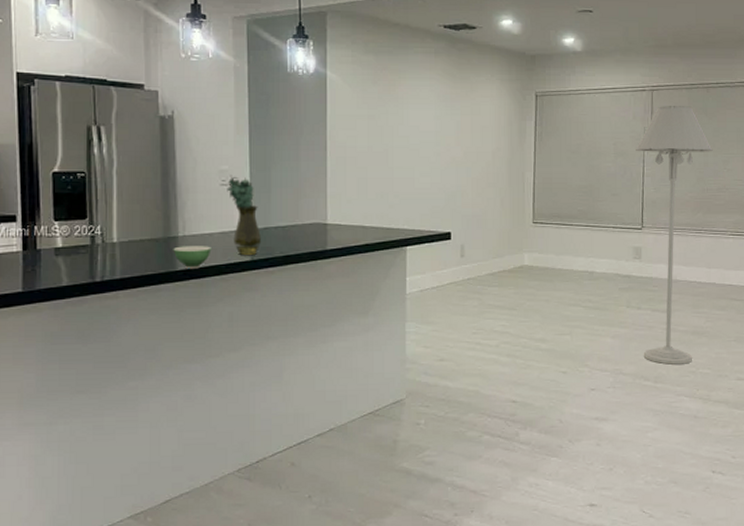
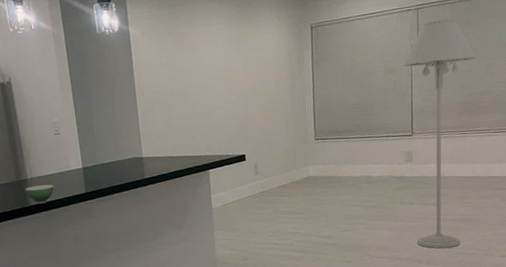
vase: present [227,175,261,255] -> none [60,125,92,189]

